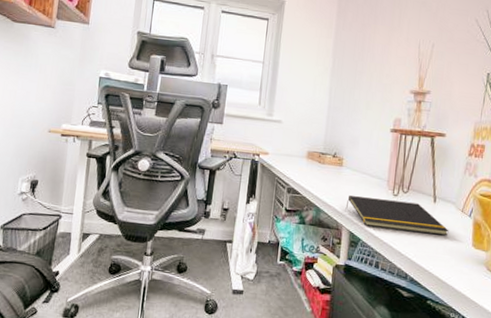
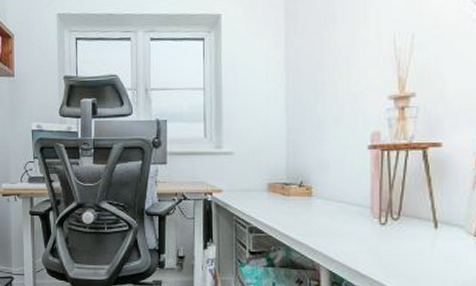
notepad: present [345,196,449,236] -> none [321,229,459,268]

